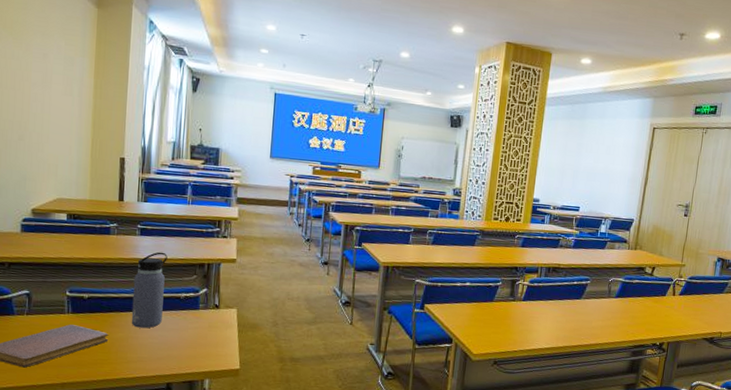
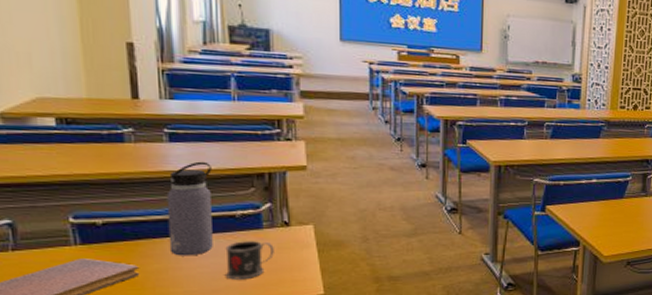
mug: none [169,318,206,351] -> present [225,241,274,280]

